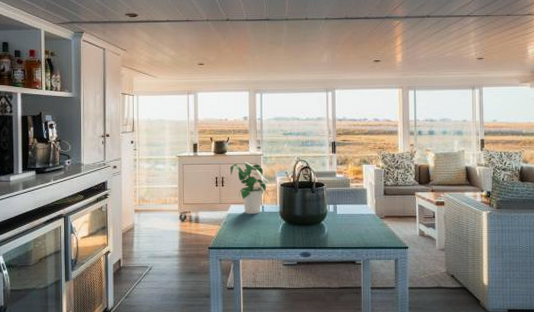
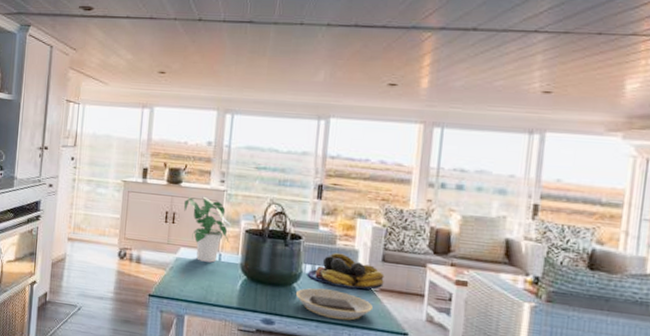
plate: none [325,222,381,244] -> present [296,288,373,321]
fruit bowl: none [331,193,387,219] -> present [307,252,385,290]

